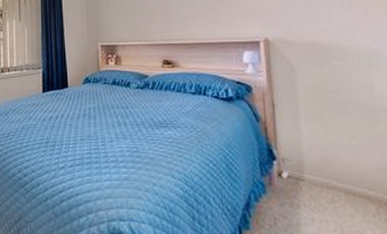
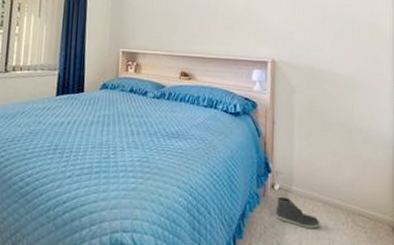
sneaker: none [285,185,344,220] -> present [275,196,320,228]

